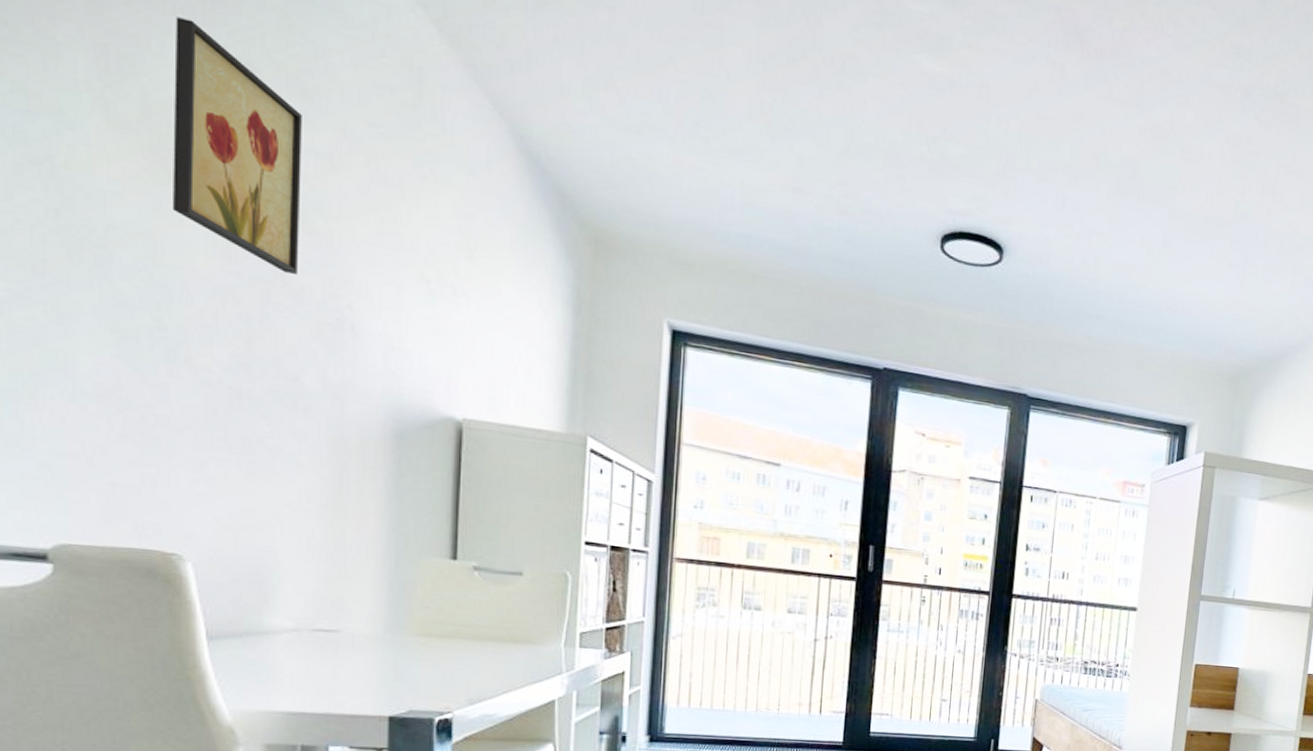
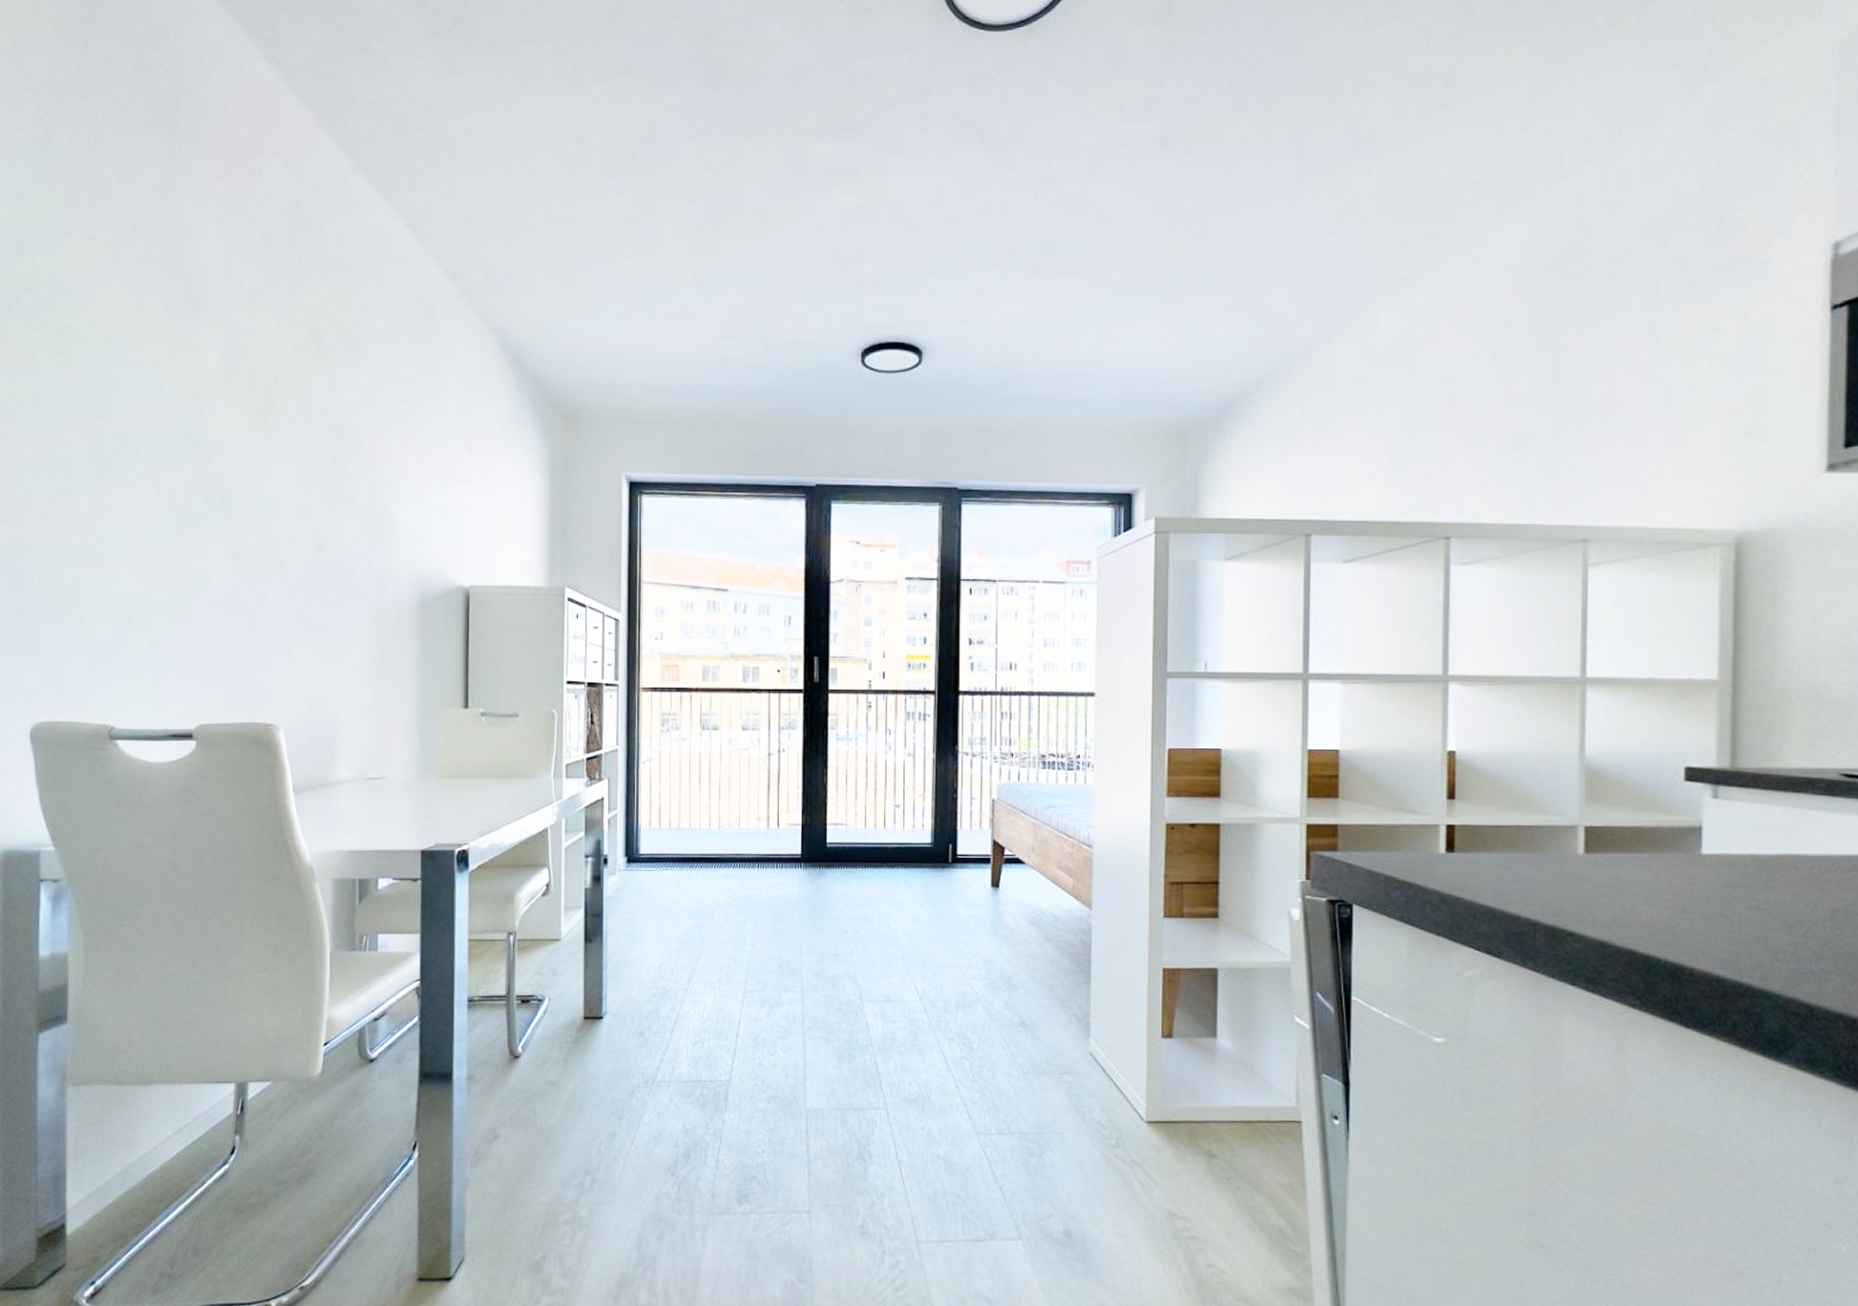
wall art: present [172,16,302,274] -> none [269,307,353,487]

